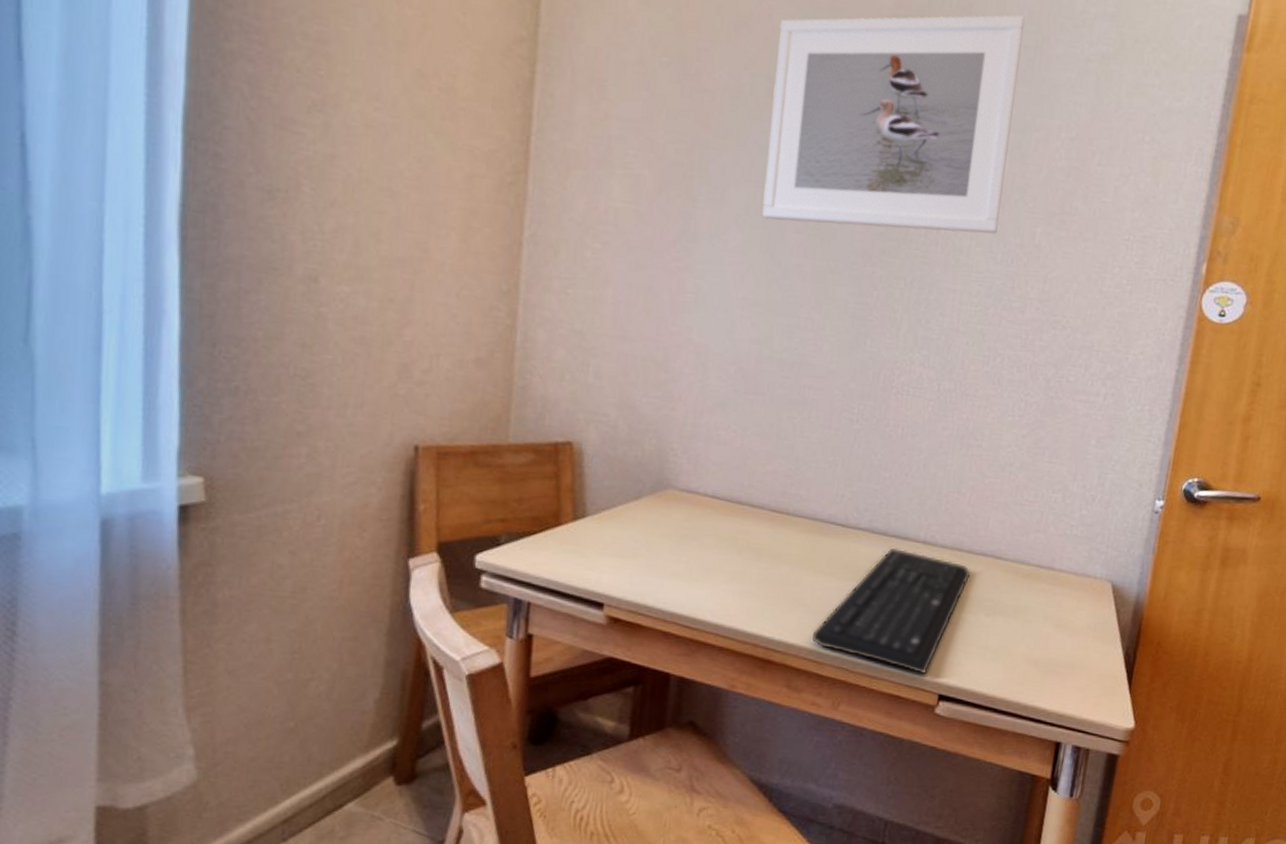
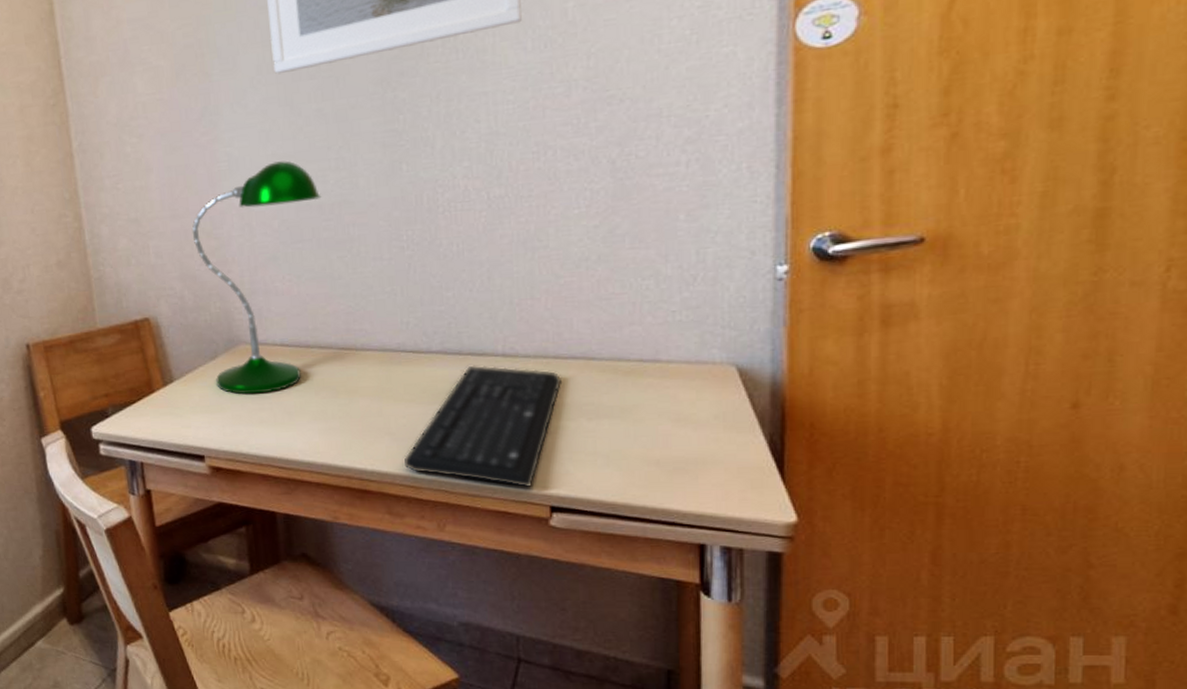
desk lamp: none [634,306,784,545] -> present [192,160,322,394]

